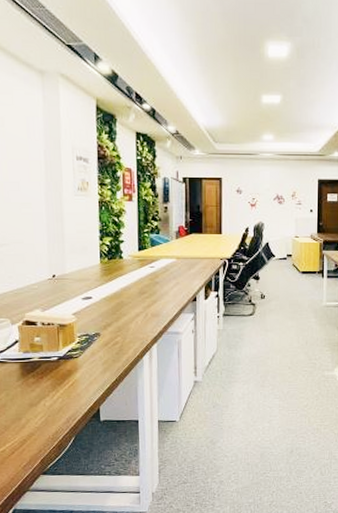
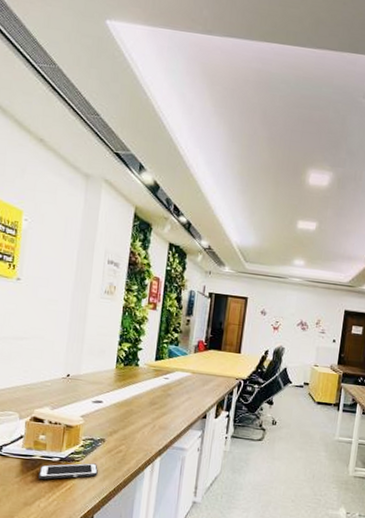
cell phone: none [39,358,98,380] -> present [38,463,98,480]

